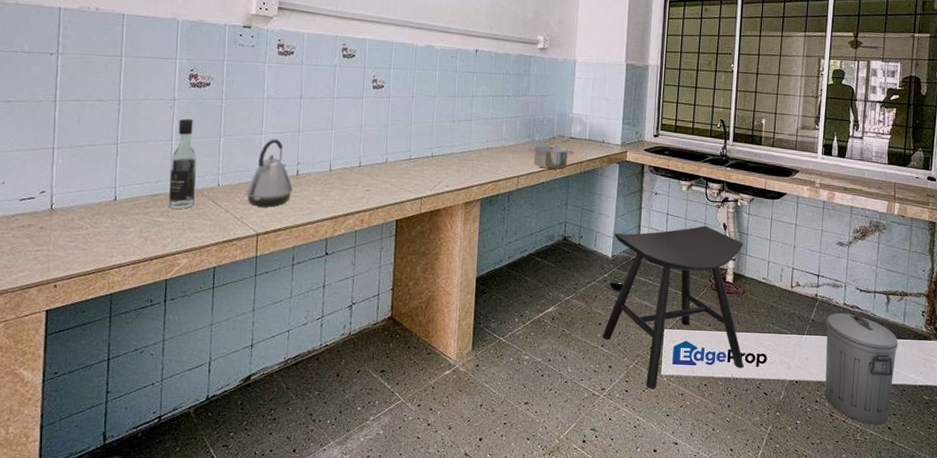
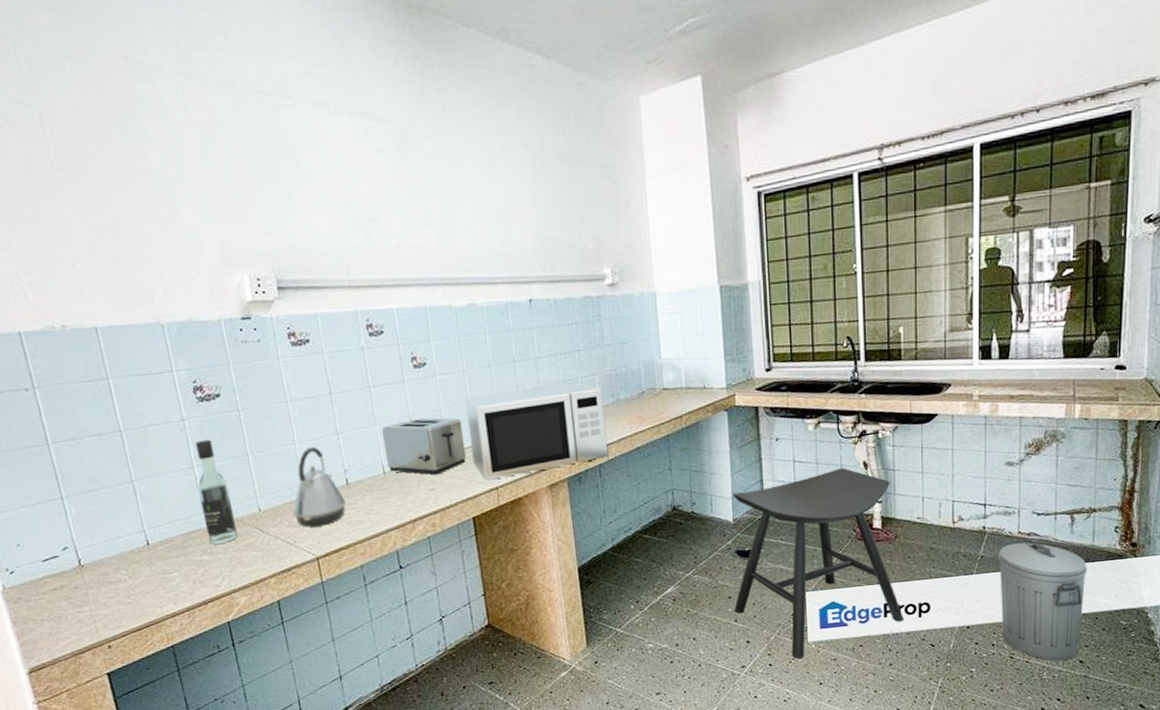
toaster: none [334,129,403,179] -> present [382,417,467,475]
microwave: none [406,119,522,191] -> present [464,381,609,481]
cooking pot: present [527,141,575,169] -> none [613,397,671,431]

